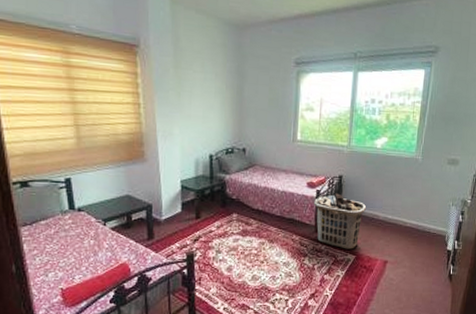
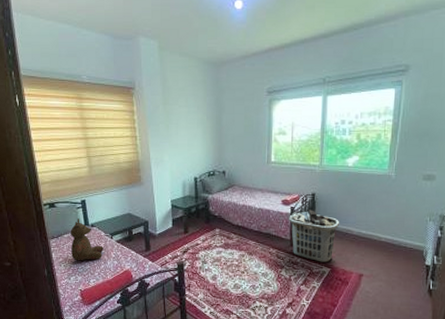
teddy bear: none [49,201,94,253] -> present [70,219,103,261]

